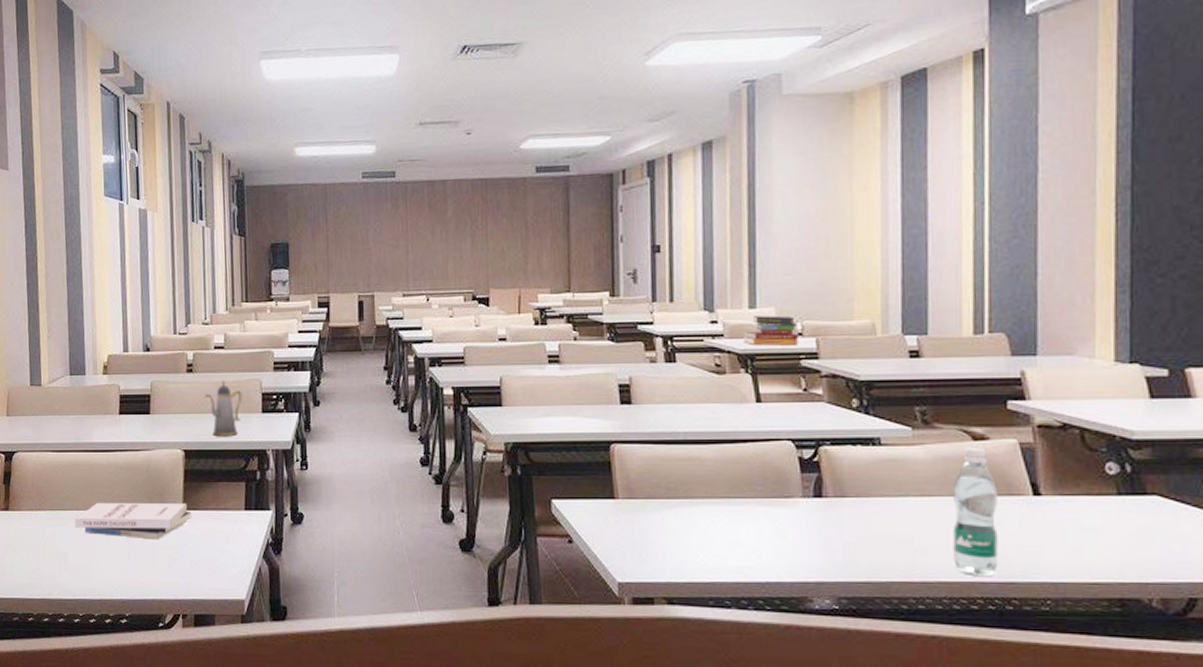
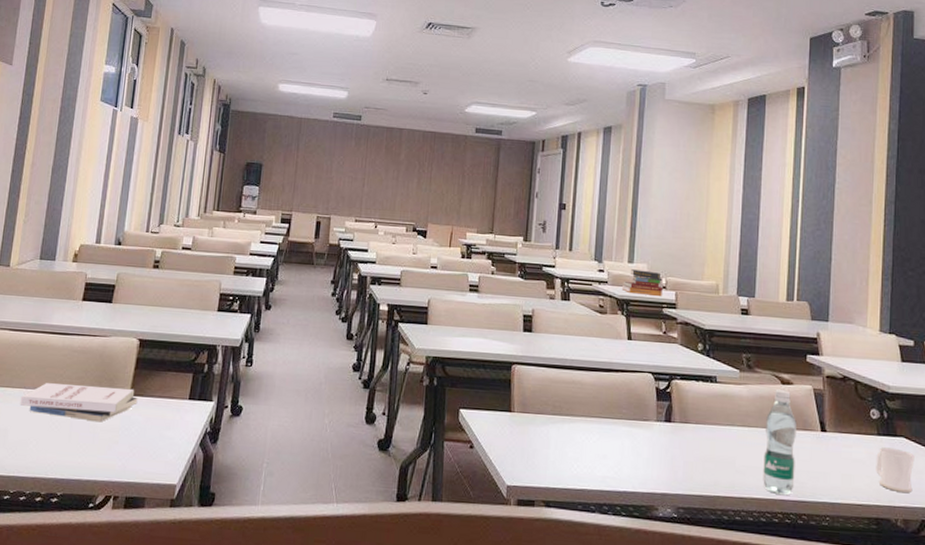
coffee pot: present [204,380,243,437] -> none [166,278,202,330]
mug: none [1116,510,1175,565] -> present [876,447,915,493]

